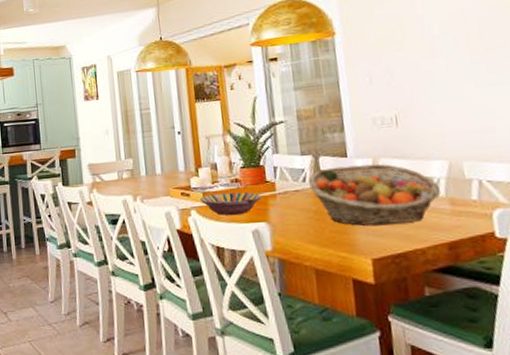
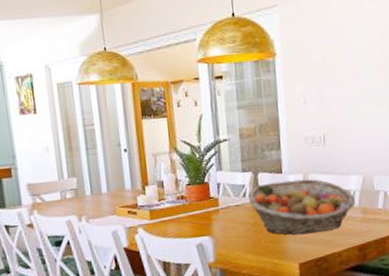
serving bowl: present [199,192,262,216] -> none [146,208,206,232]

